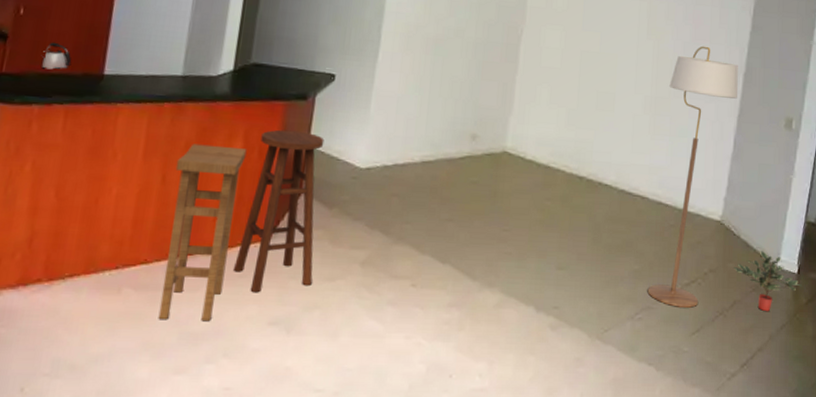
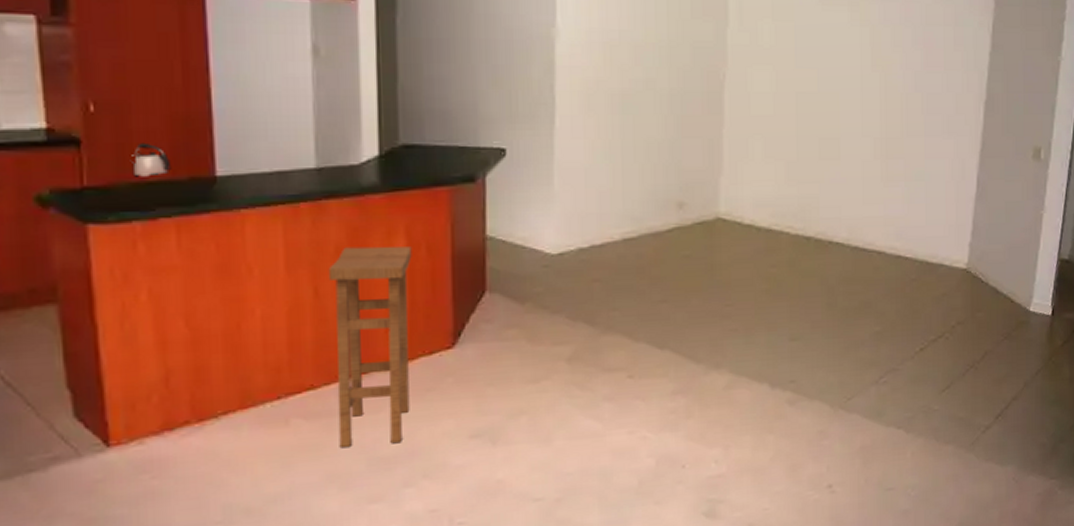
bar stool: present [234,129,324,293] -> none [419,219,513,406]
floor lamp: present [647,46,738,308] -> none [891,73,978,366]
potted plant: present [734,251,803,312] -> none [983,296,1057,359]

